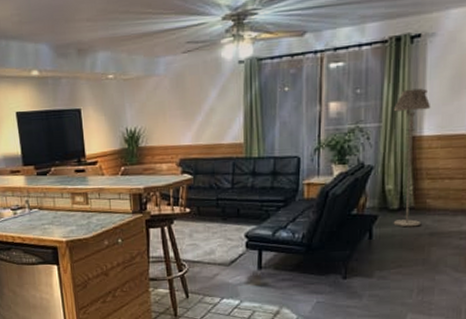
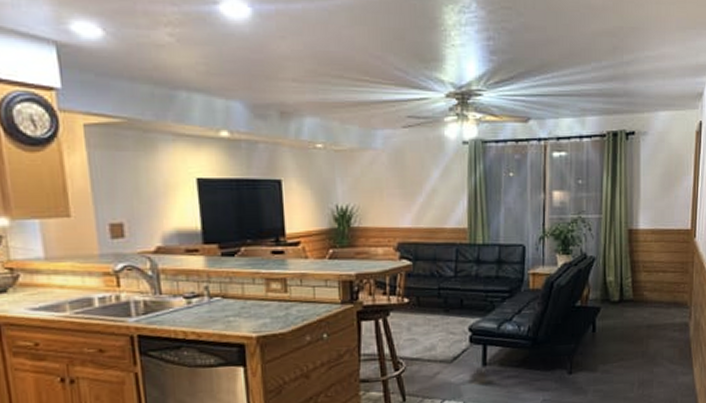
floor lamp: present [393,88,431,227] -> none [613,183,645,320]

